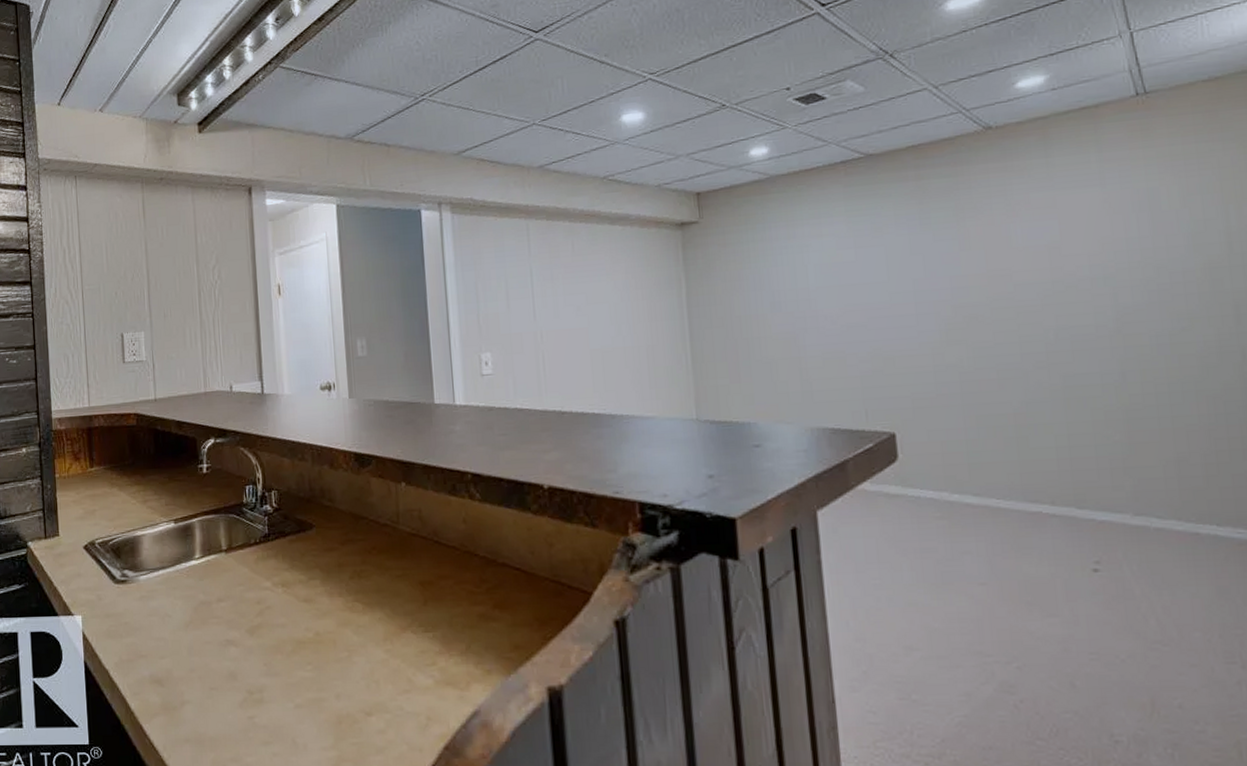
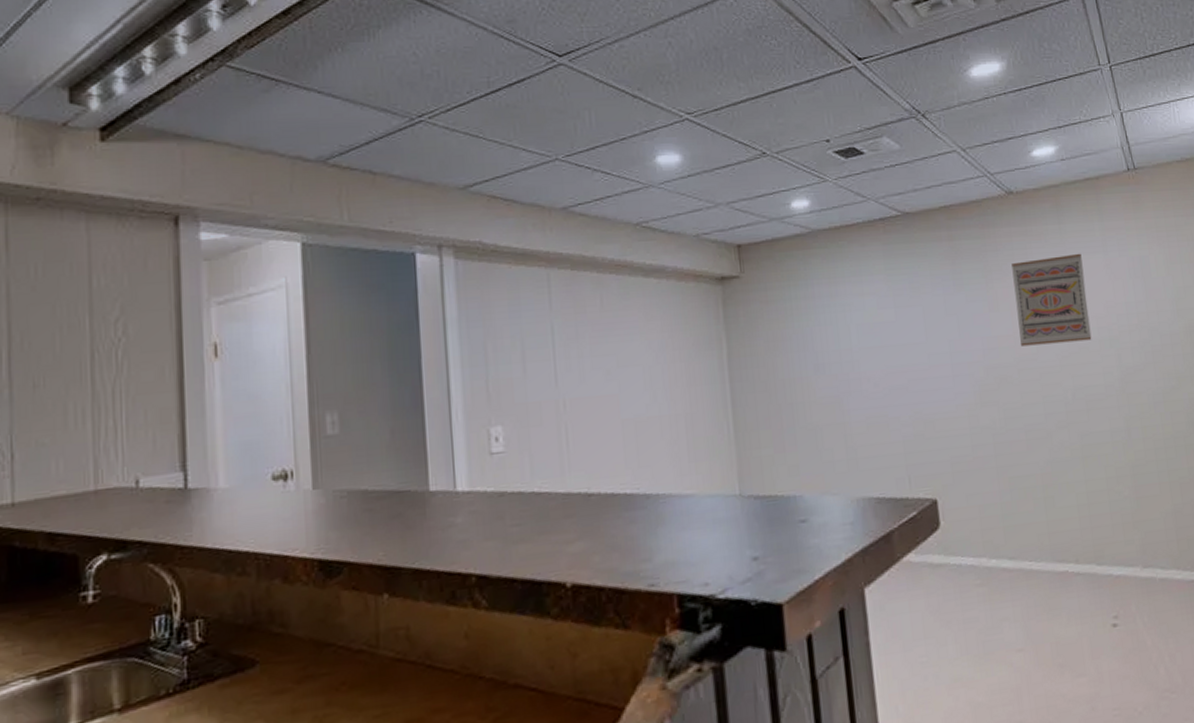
wall art: none [987,187,1082,285] -> present [1011,253,1092,347]

